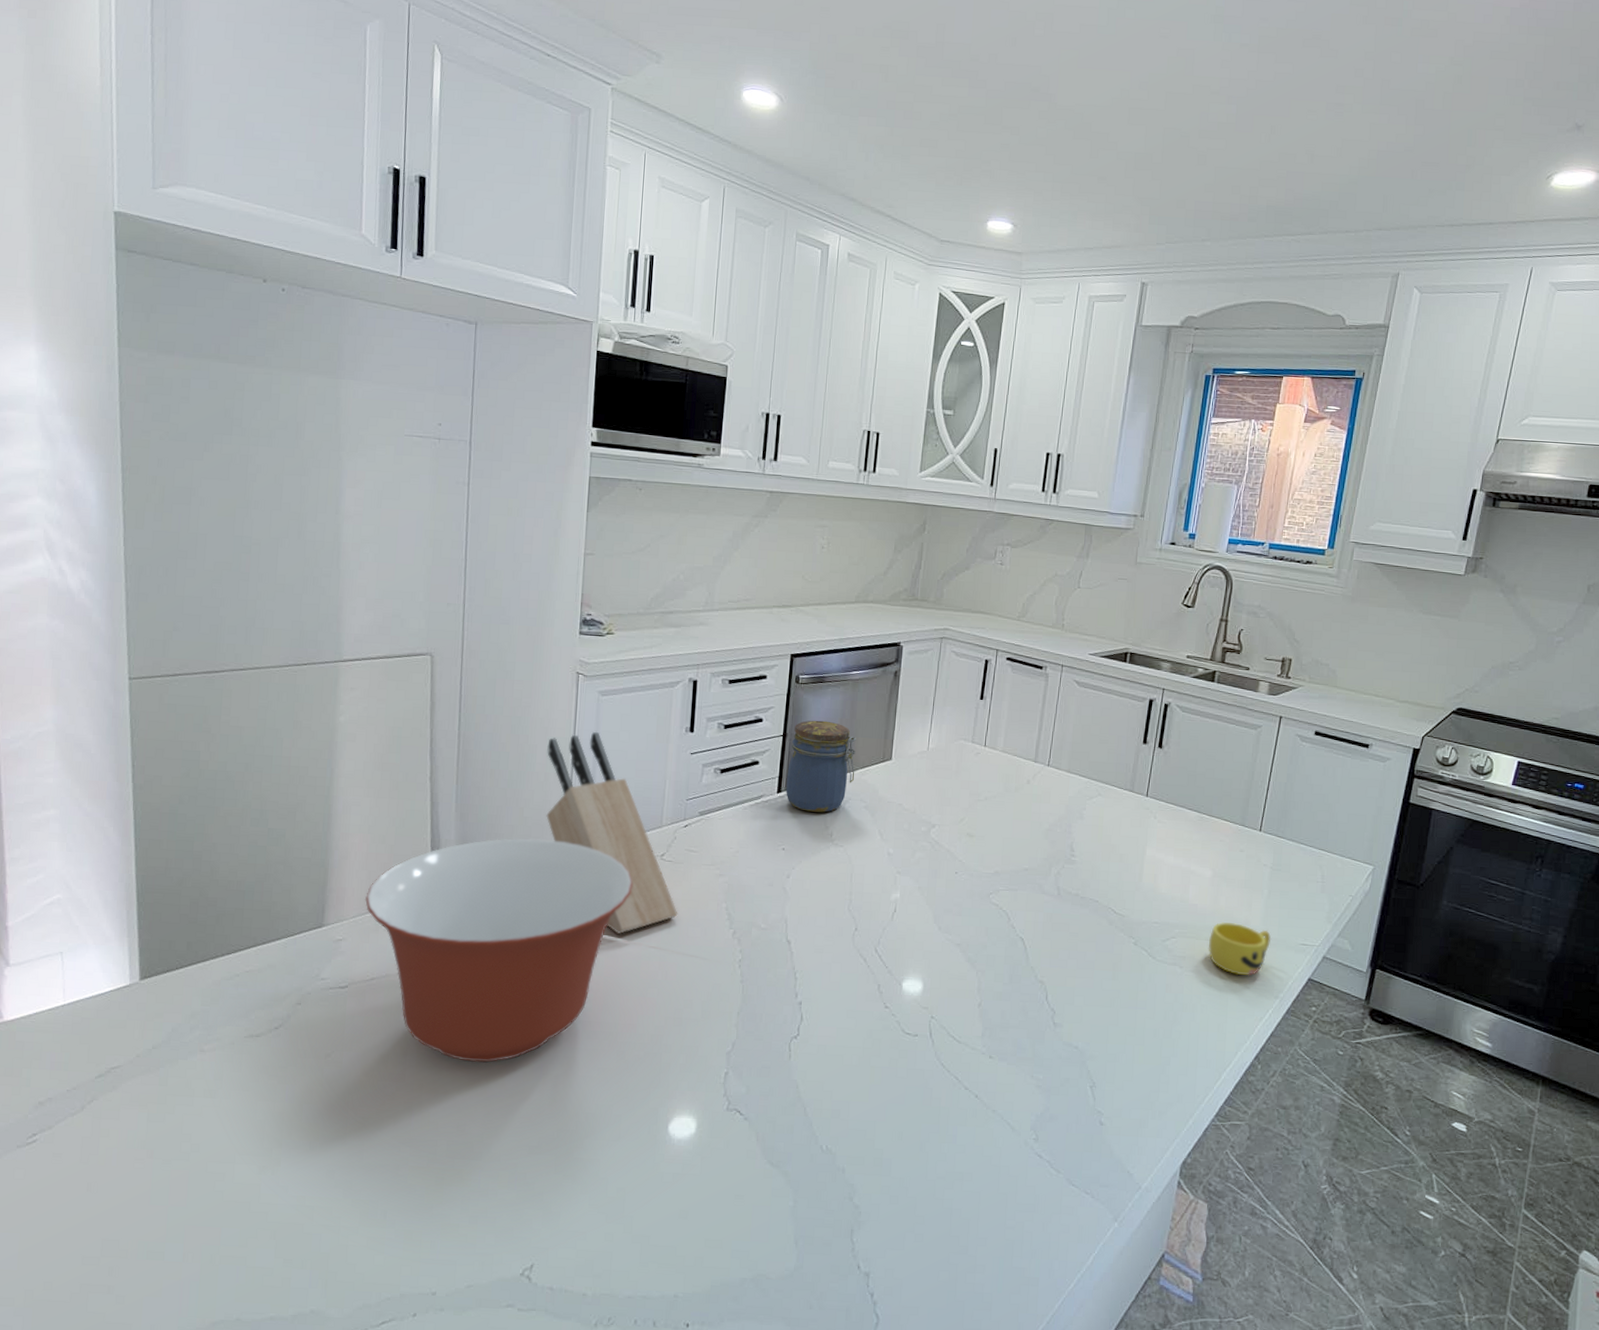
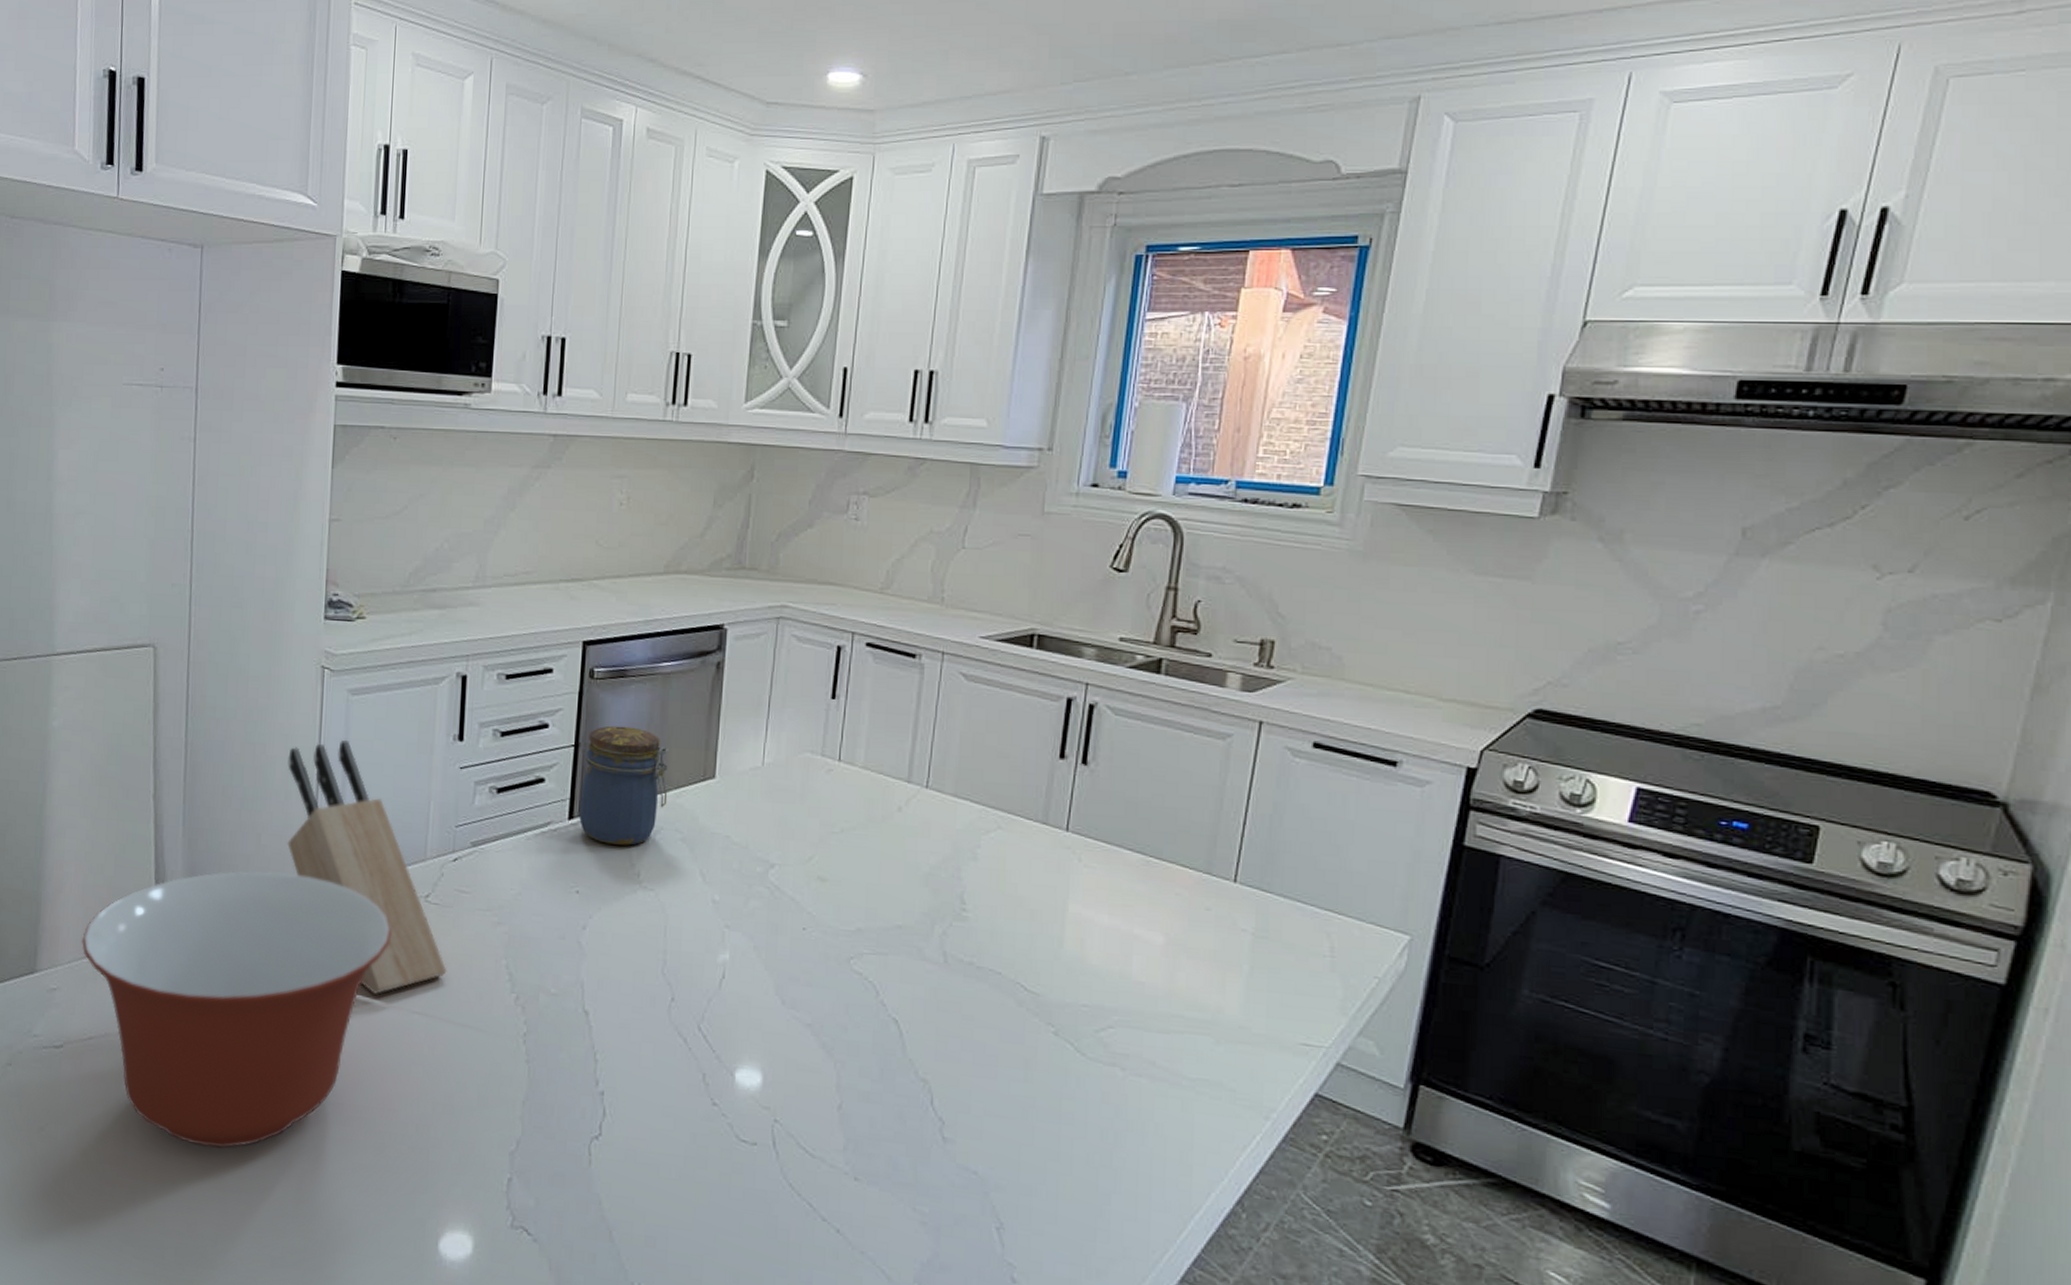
cup: present [1208,922,1272,976] -> none [1162,1008,1257,1086]

